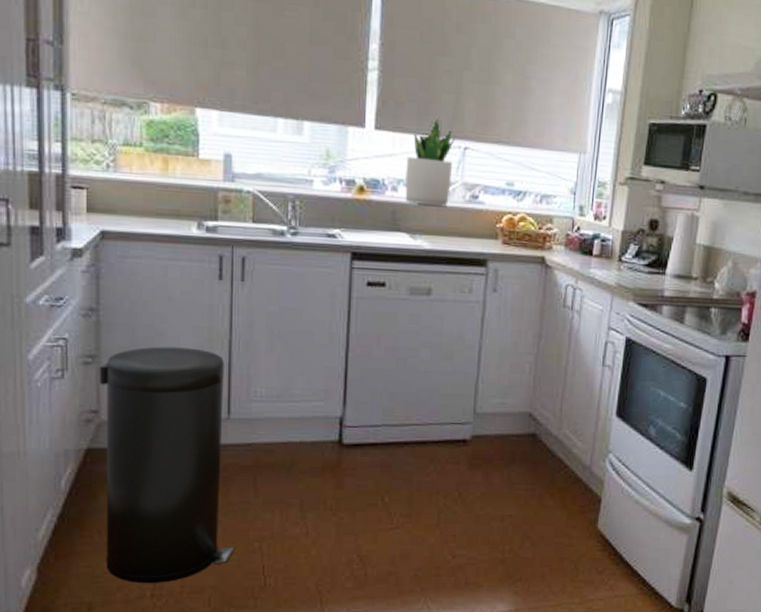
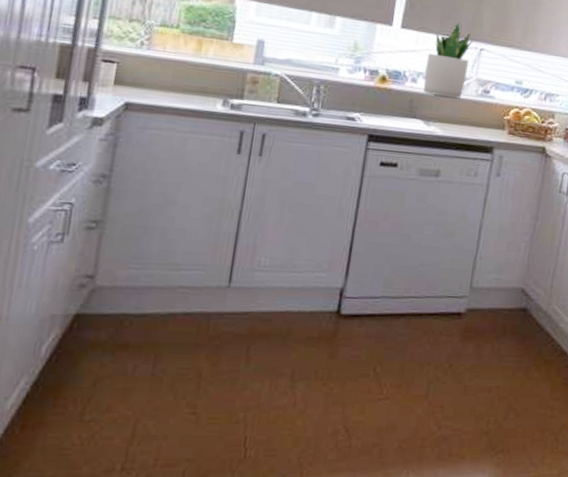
pedal bin: present [99,346,235,583] -> none [76,214,232,455]

